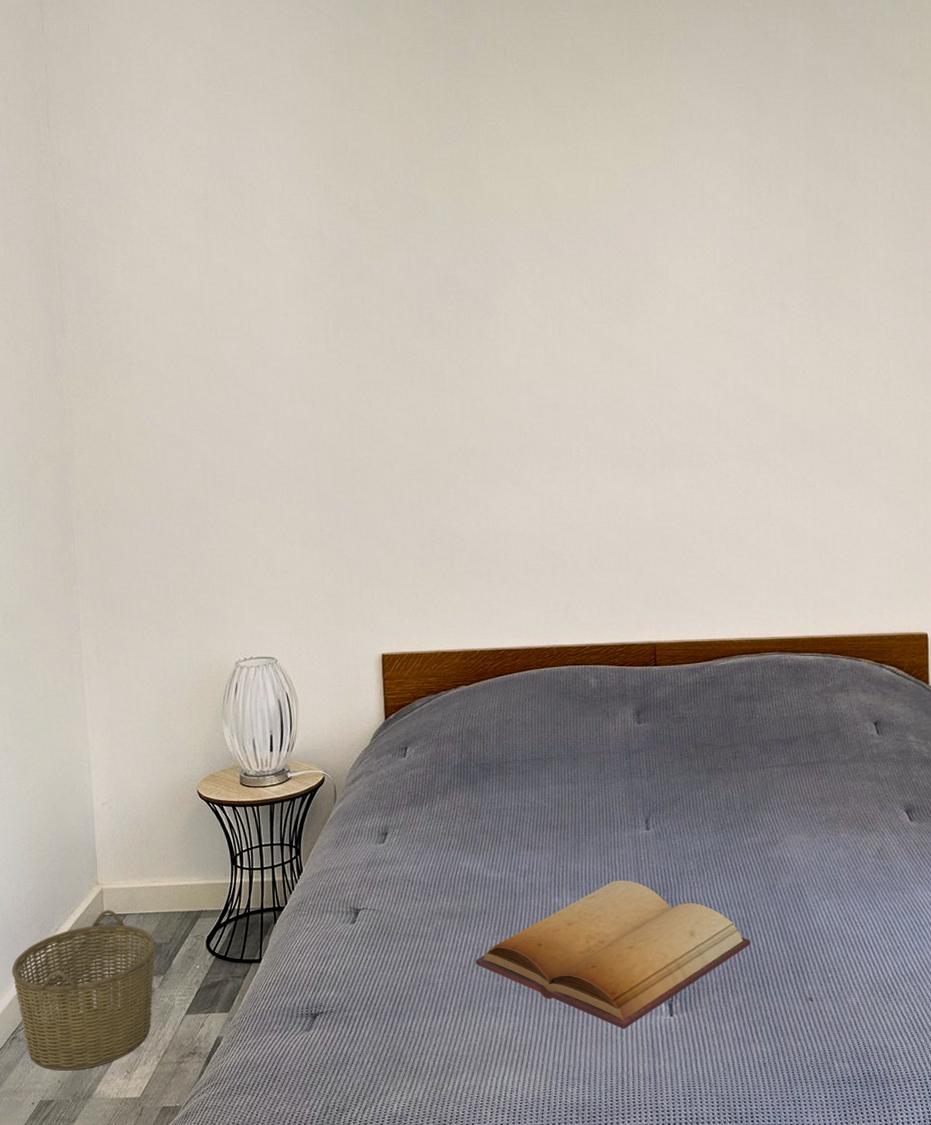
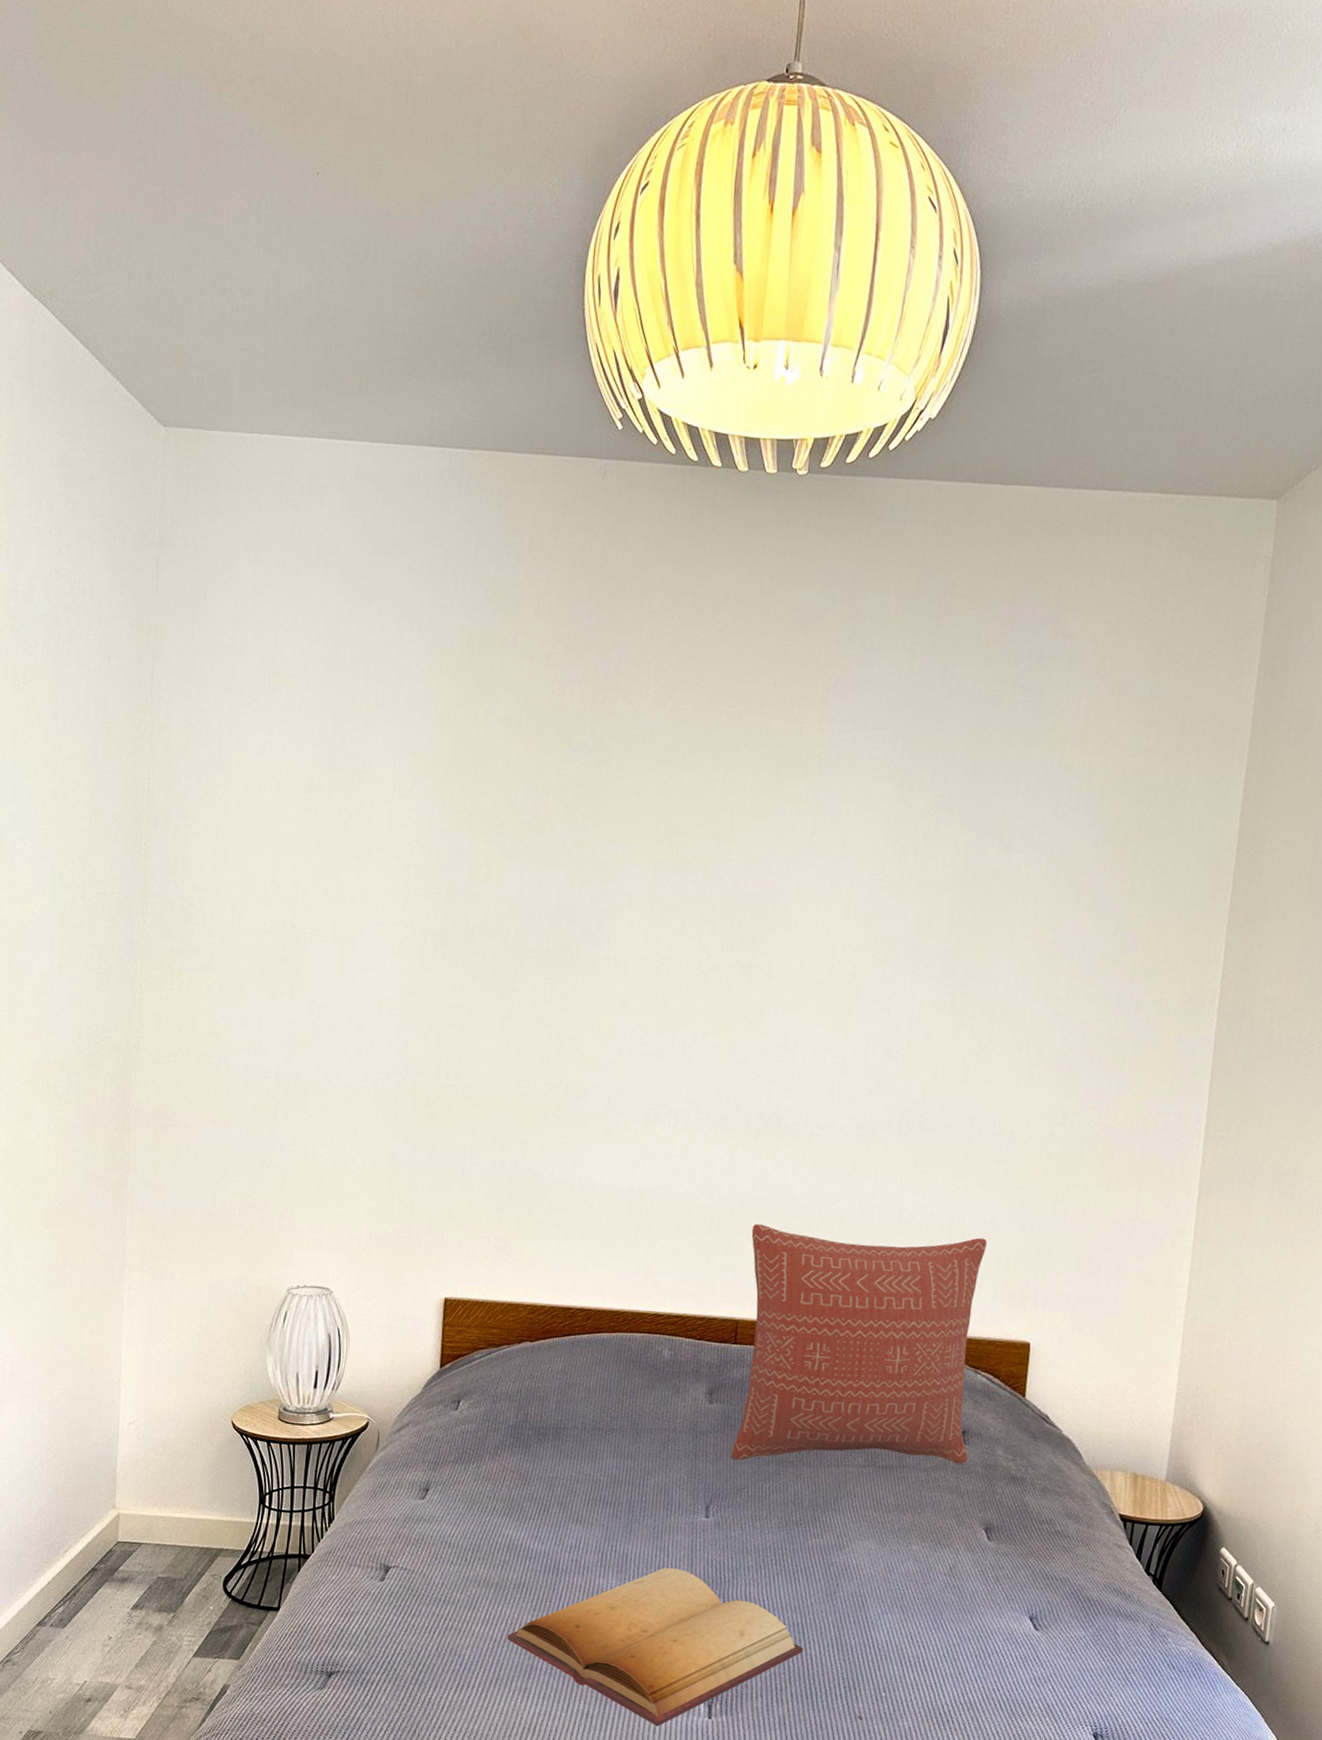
basket: present [11,909,156,1071] -> none [13,1536,169,1703]
pillow: none [659,542,882,774] -> present [730,1223,987,1464]

